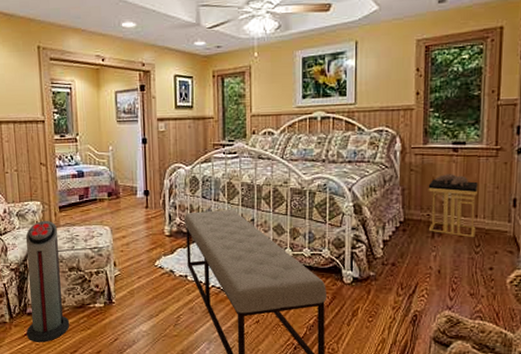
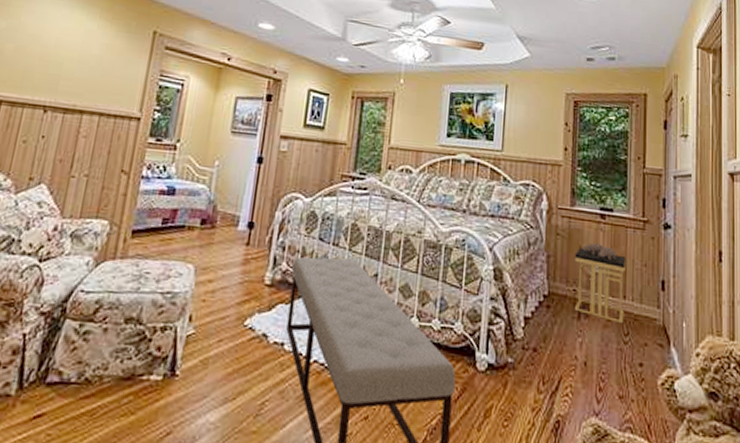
air purifier: present [25,220,70,342] -> none [36,246,124,432]

